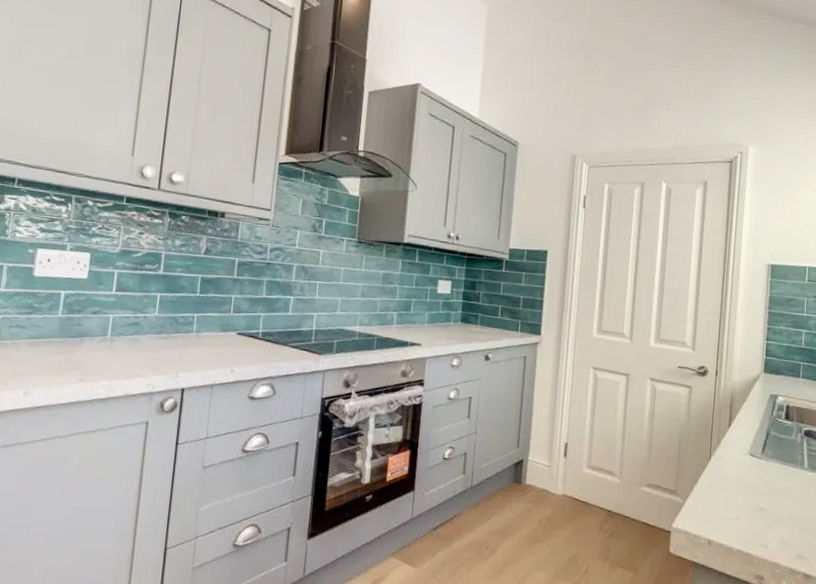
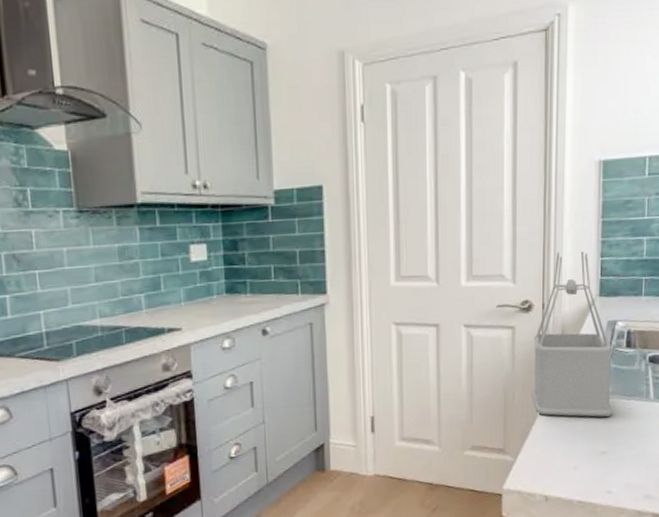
utensil holder: none [702,331,773,477] -> present [532,251,613,418]

